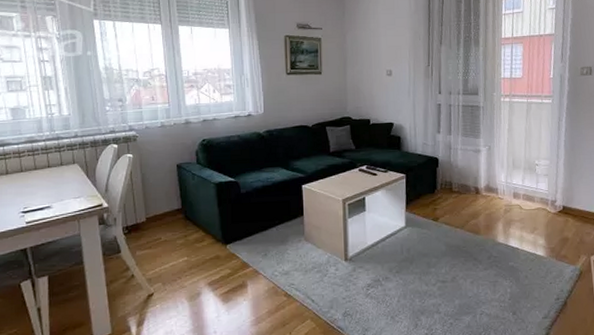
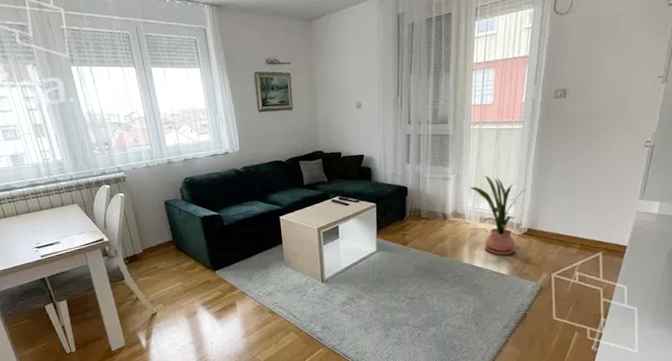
house plant: none [502,149,560,235] -> present [470,175,527,256]

